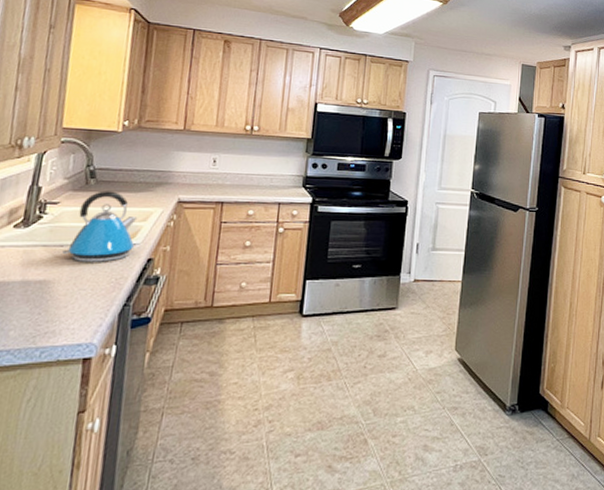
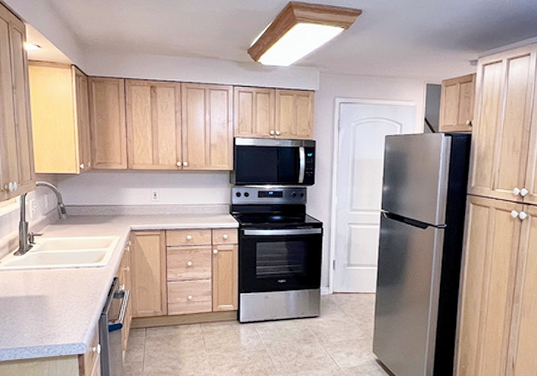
kettle: present [62,191,138,262] -> none [51,223,102,281]

